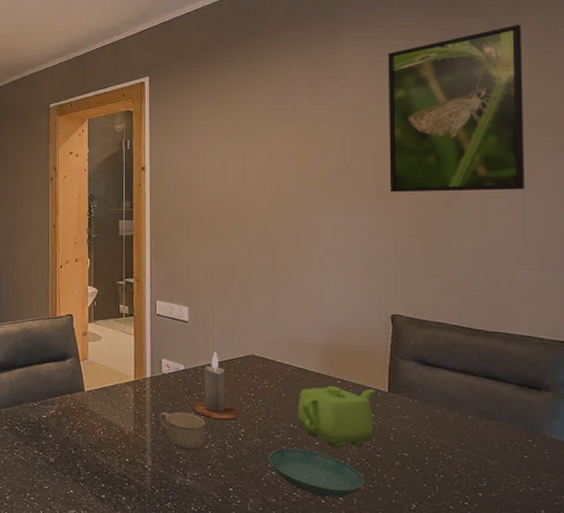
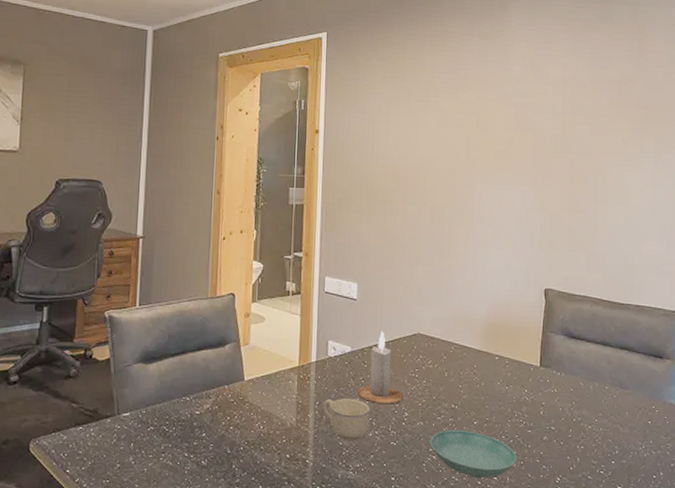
teapot: present [297,385,375,448] -> none [458,362,529,426]
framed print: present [387,24,526,193] -> none [546,14,657,170]

